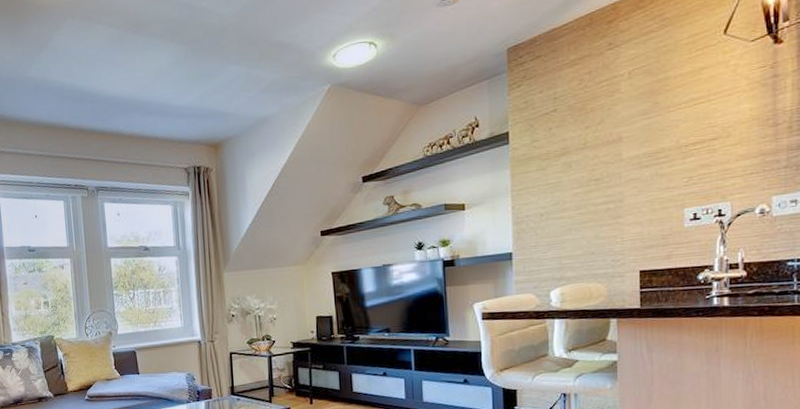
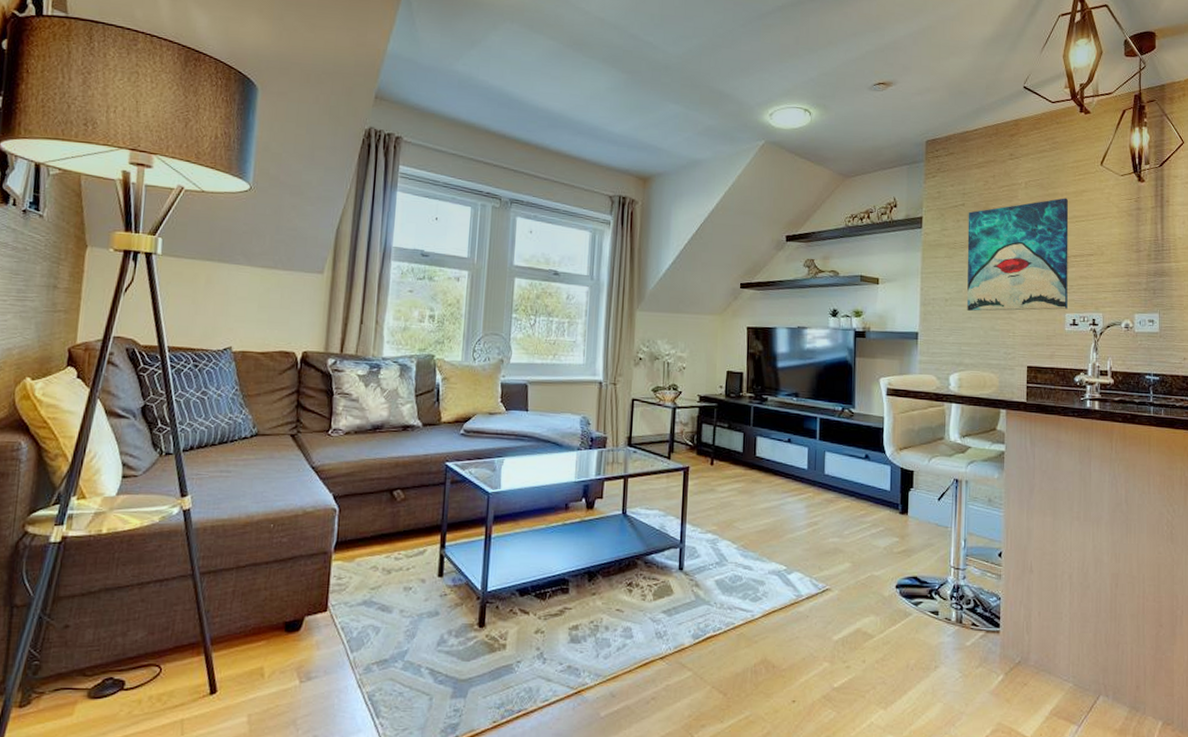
wall art: none [561,80,686,222] -> present [967,198,1069,312]

